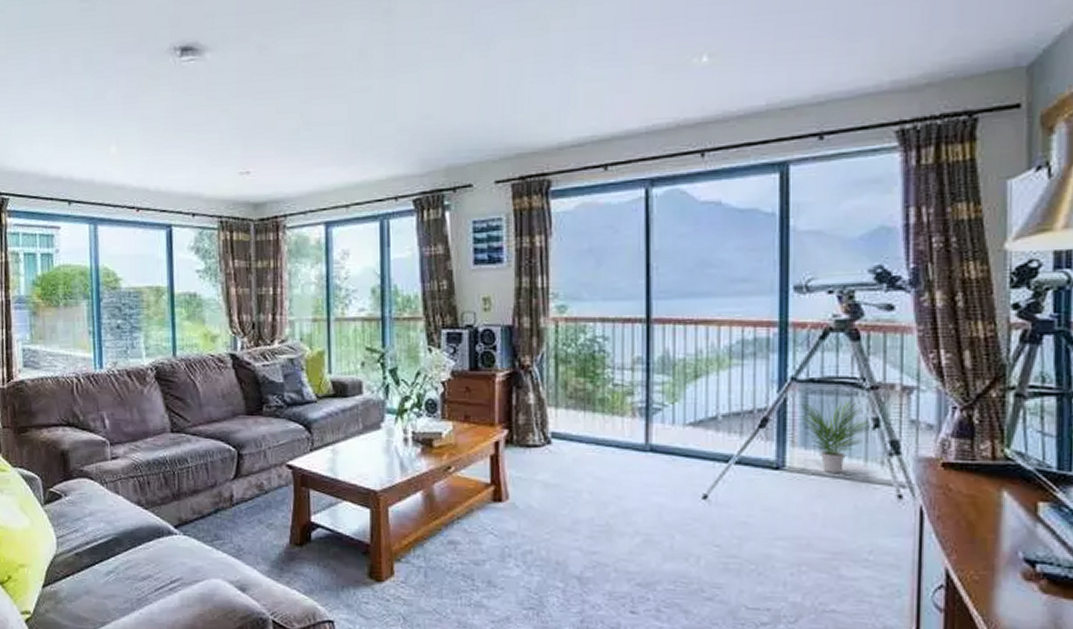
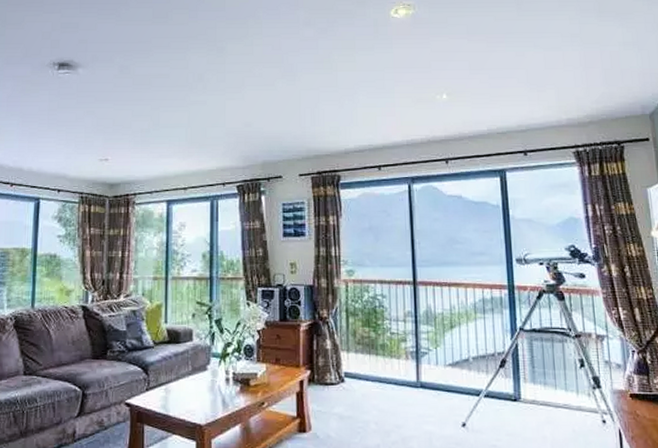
potted plant: present [801,401,874,473] -> none [528,346,580,403]

